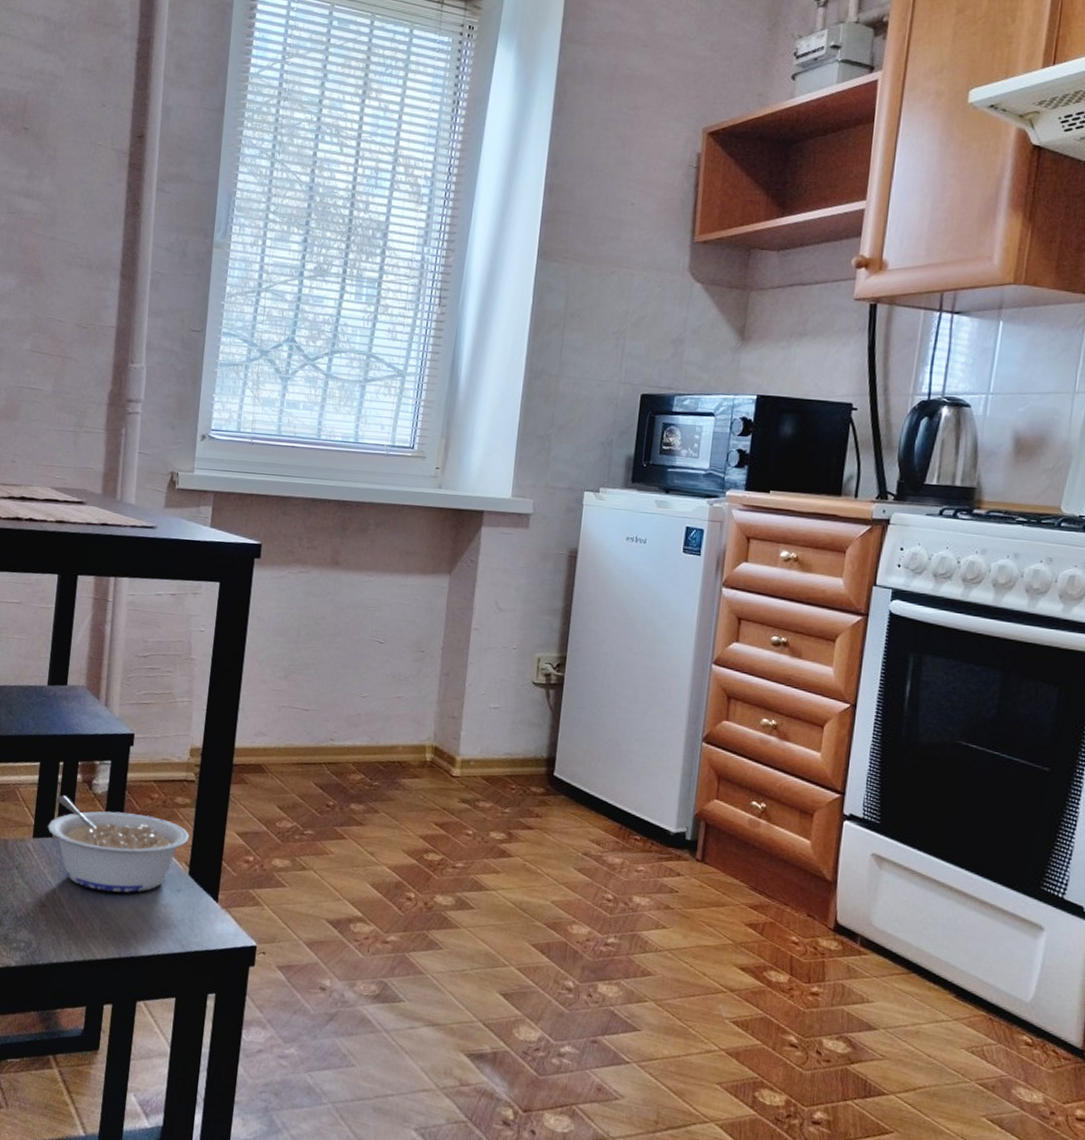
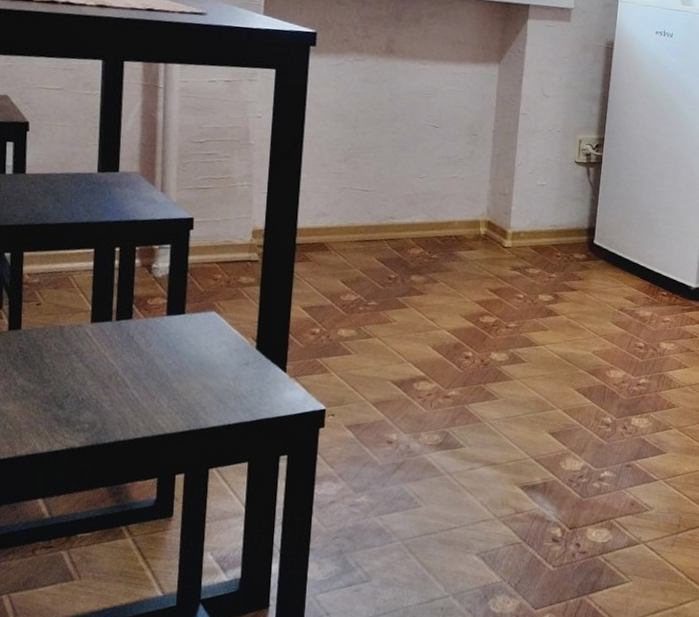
legume: present [47,795,190,893] -> none [106,280,256,370]

